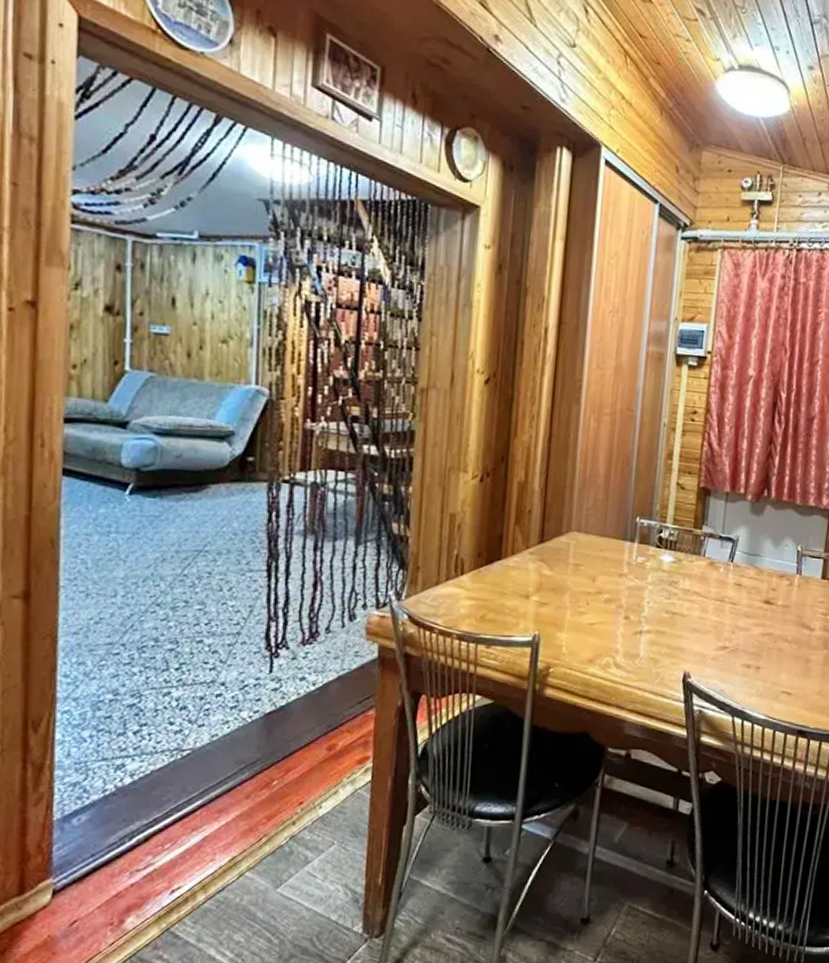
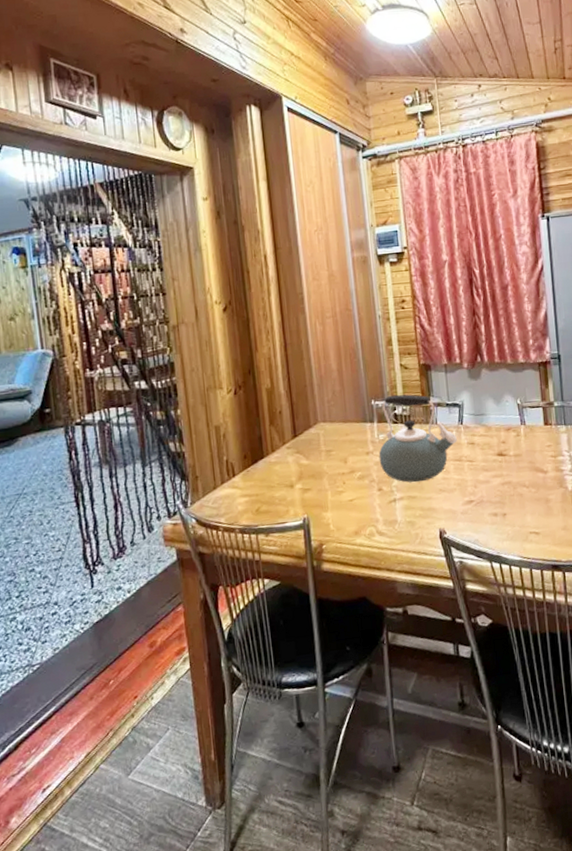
kettle: none [632,515,724,617] -> present [378,394,457,483]

